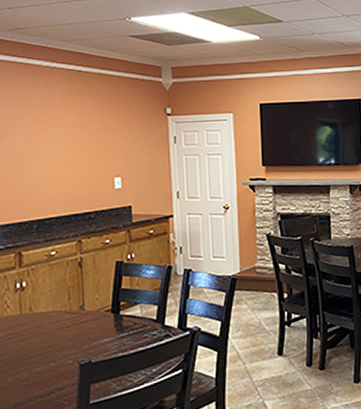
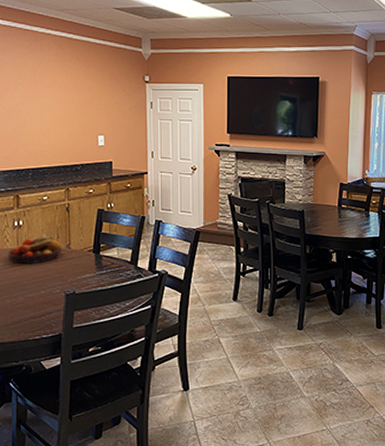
fruit bowl: none [8,295,75,333] -> present [7,233,63,265]

